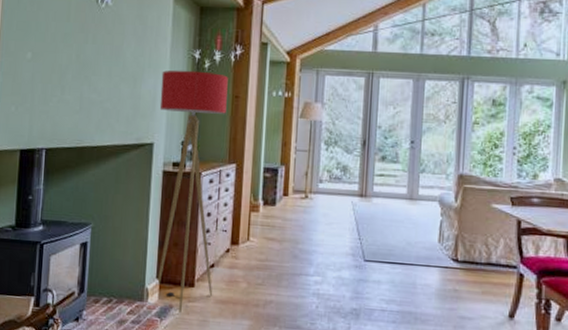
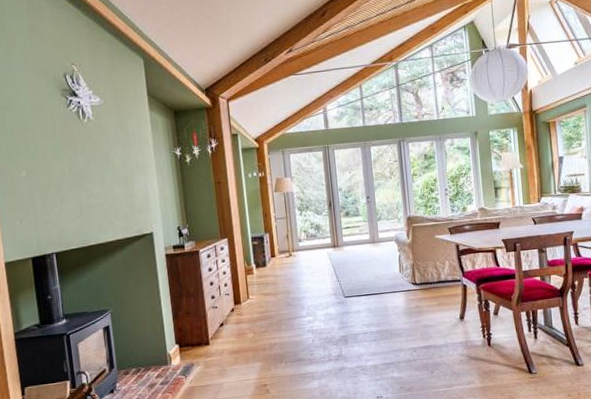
floor lamp: present [156,70,228,314] -> none [149,165,227,369]

